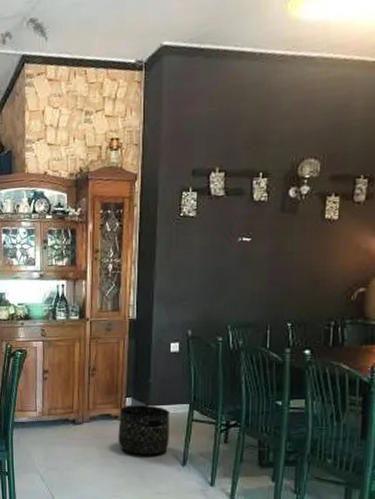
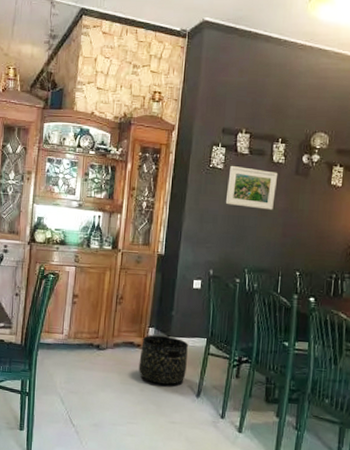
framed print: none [200,211,261,257] -> present [225,166,278,210]

